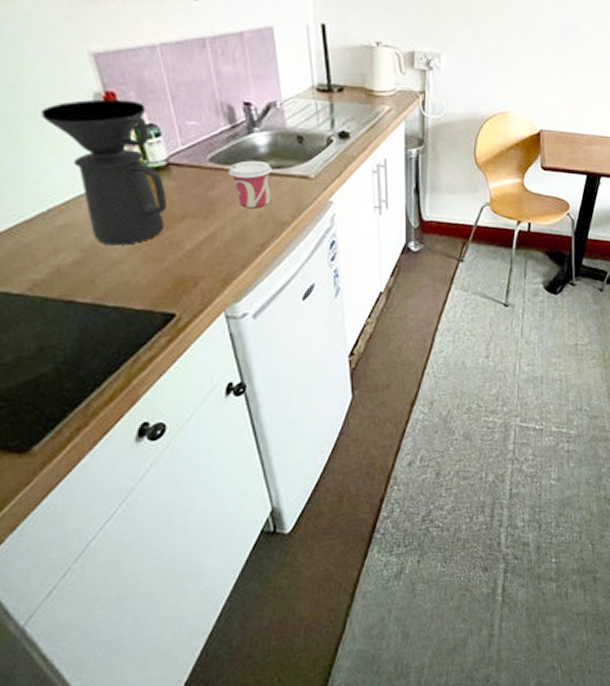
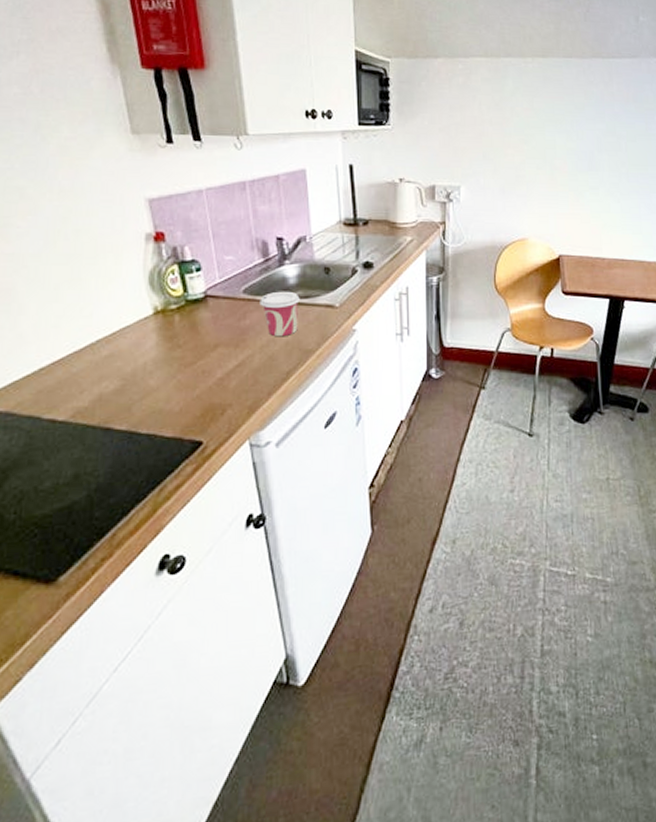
coffee maker: present [41,99,166,245] -> none [100,239,202,374]

